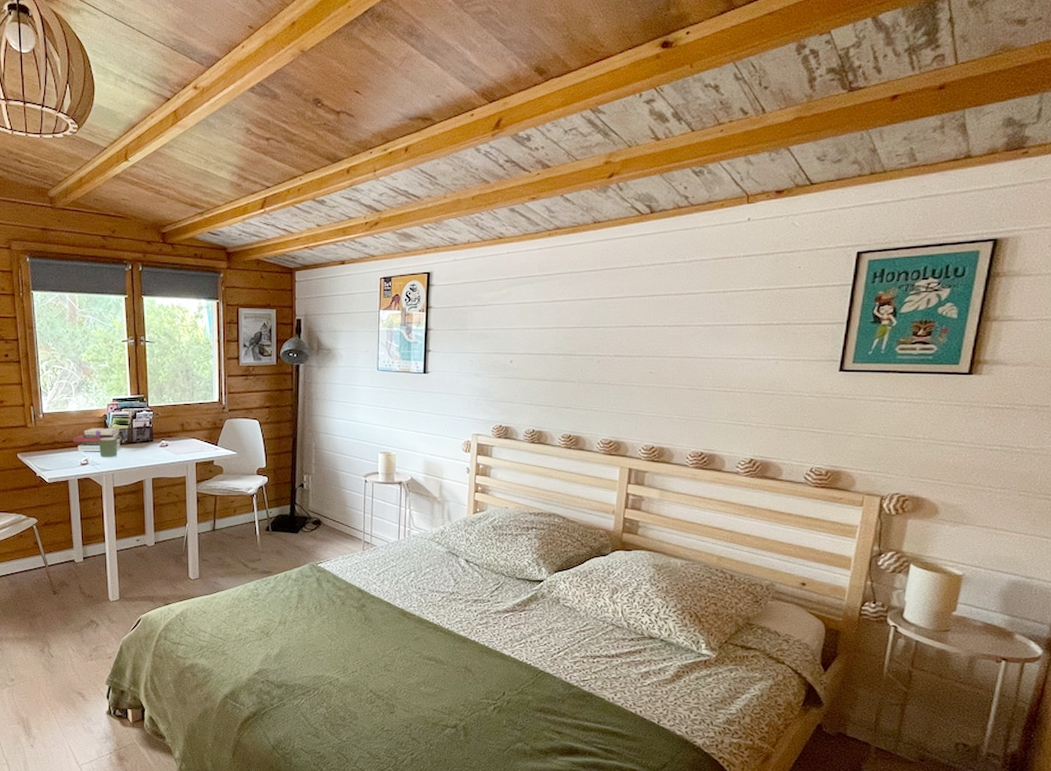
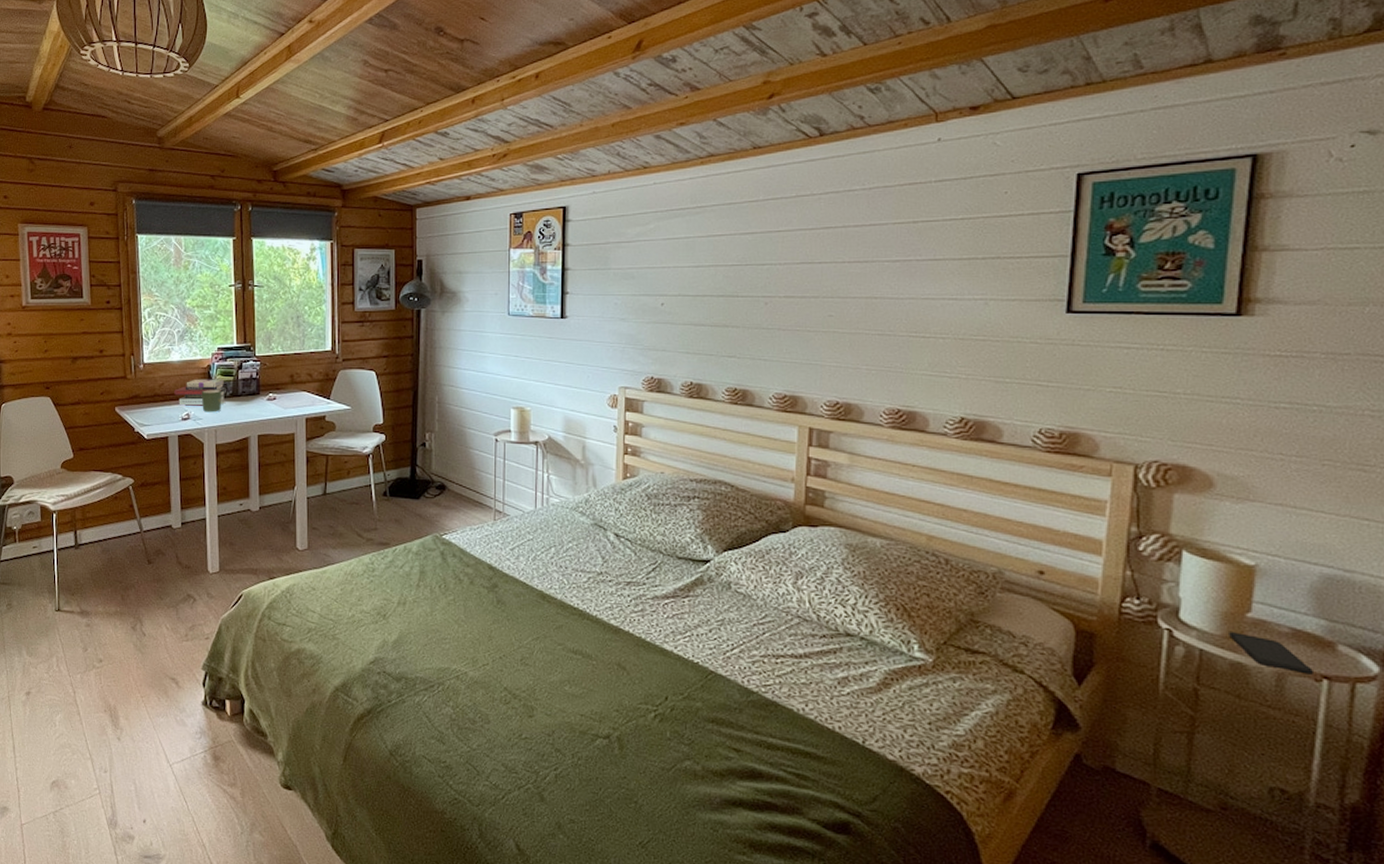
mobile phone: none [938,627,997,657] -> present [1229,632,1315,675]

